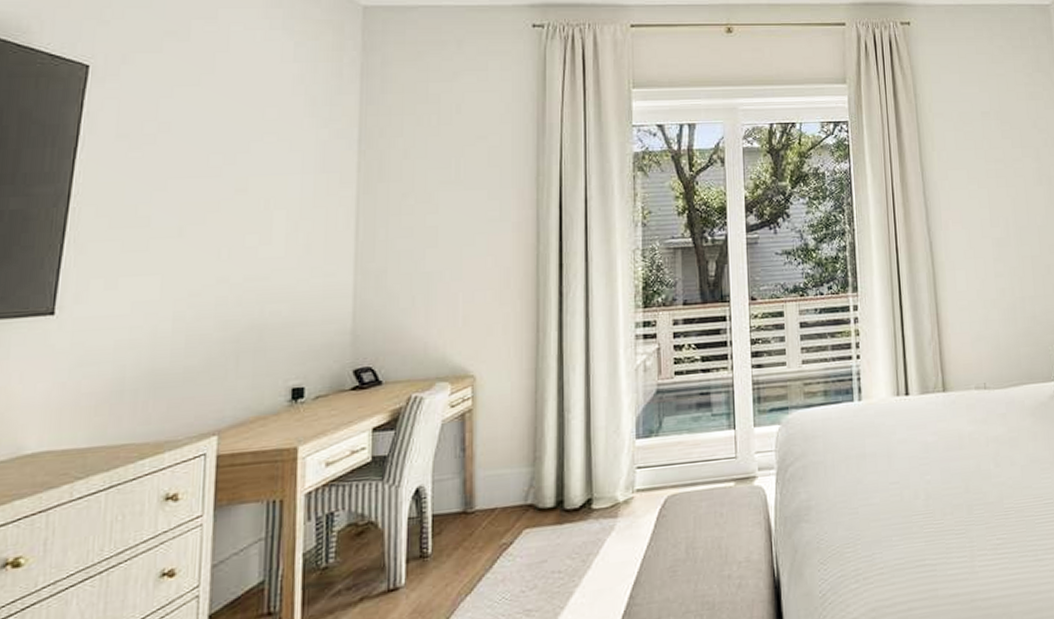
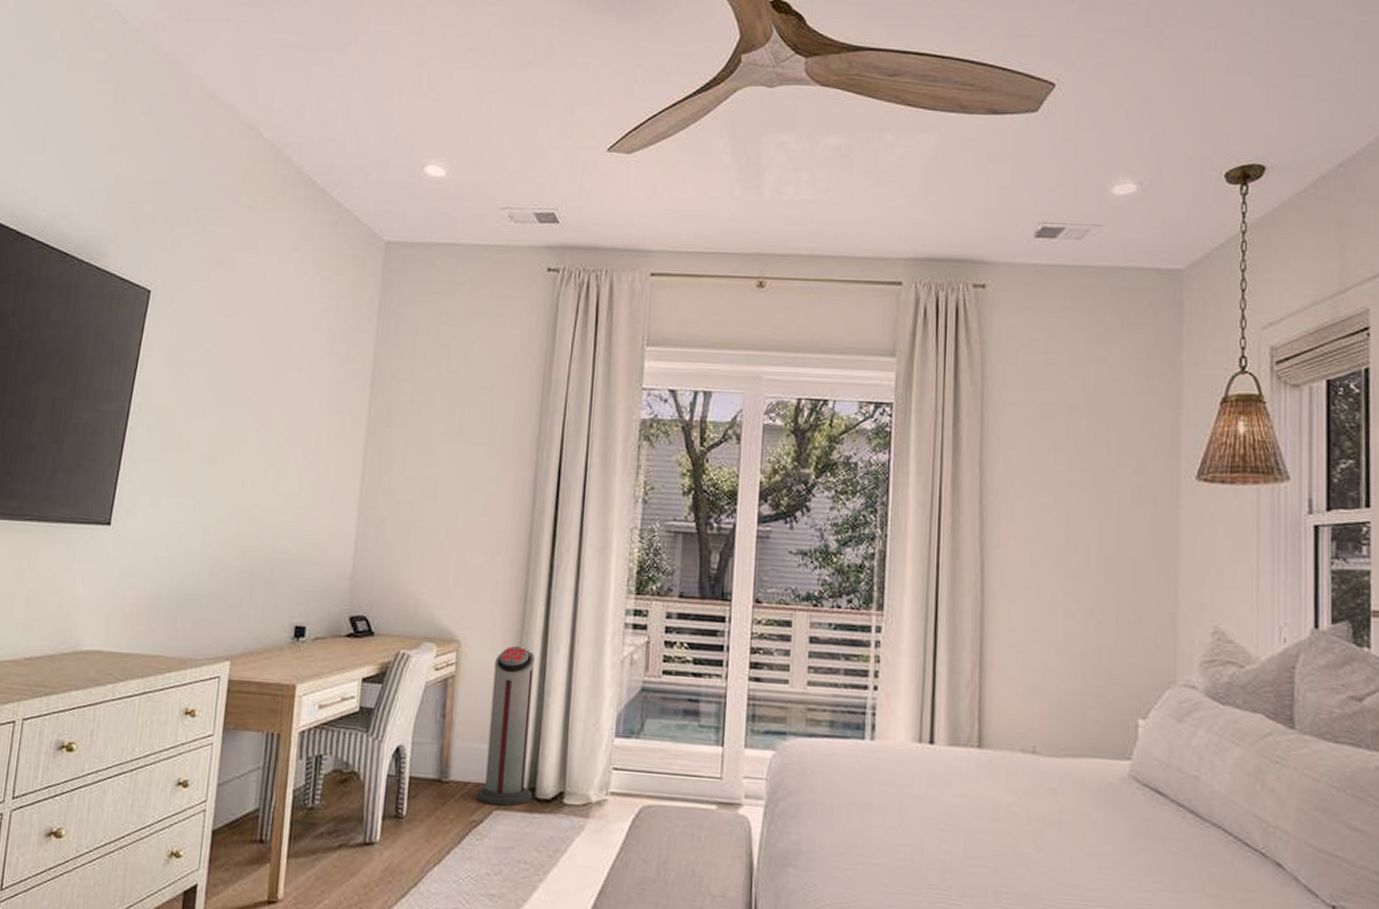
air purifier: none [504,371,560,525] -> present [476,645,535,806]

